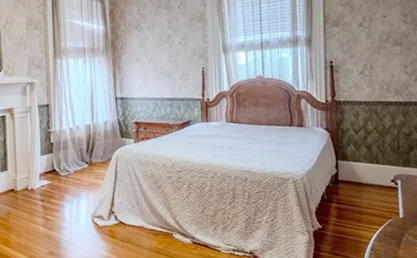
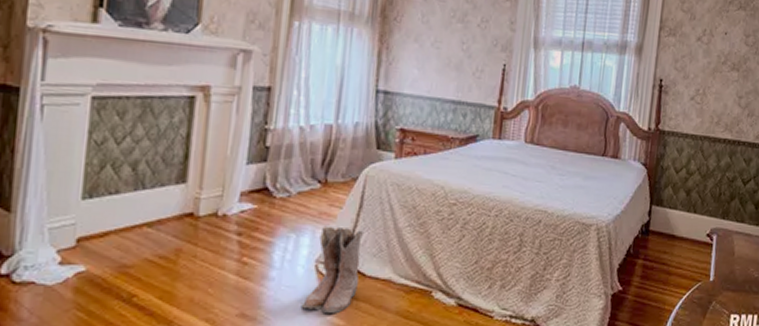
boots: none [86,192,122,251] -> present [301,225,365,314]

